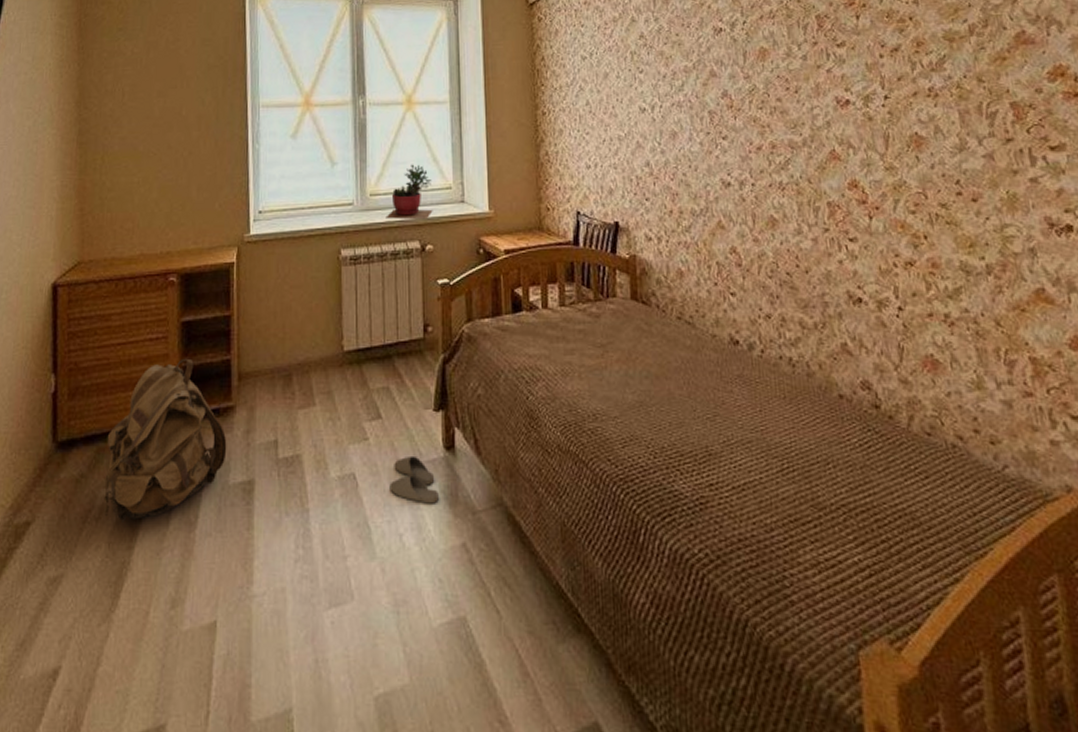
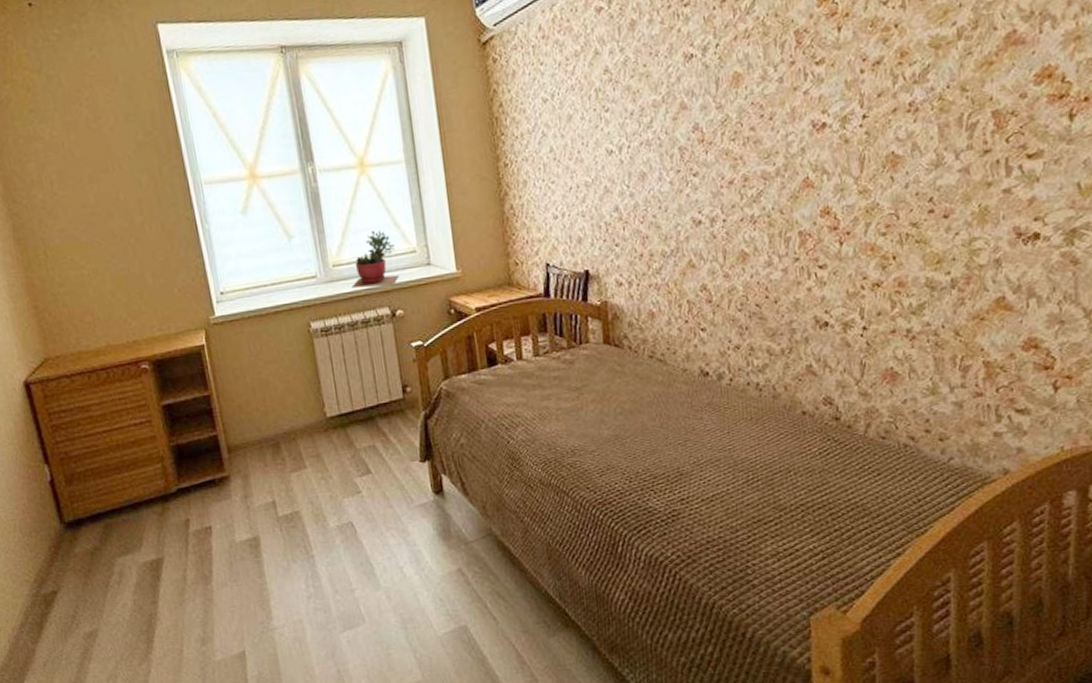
backpack: present [102,358,227,523] -> none [111,438,229,583]
slippers: present [389,455,439,504] -> none [386,502,433,541]

